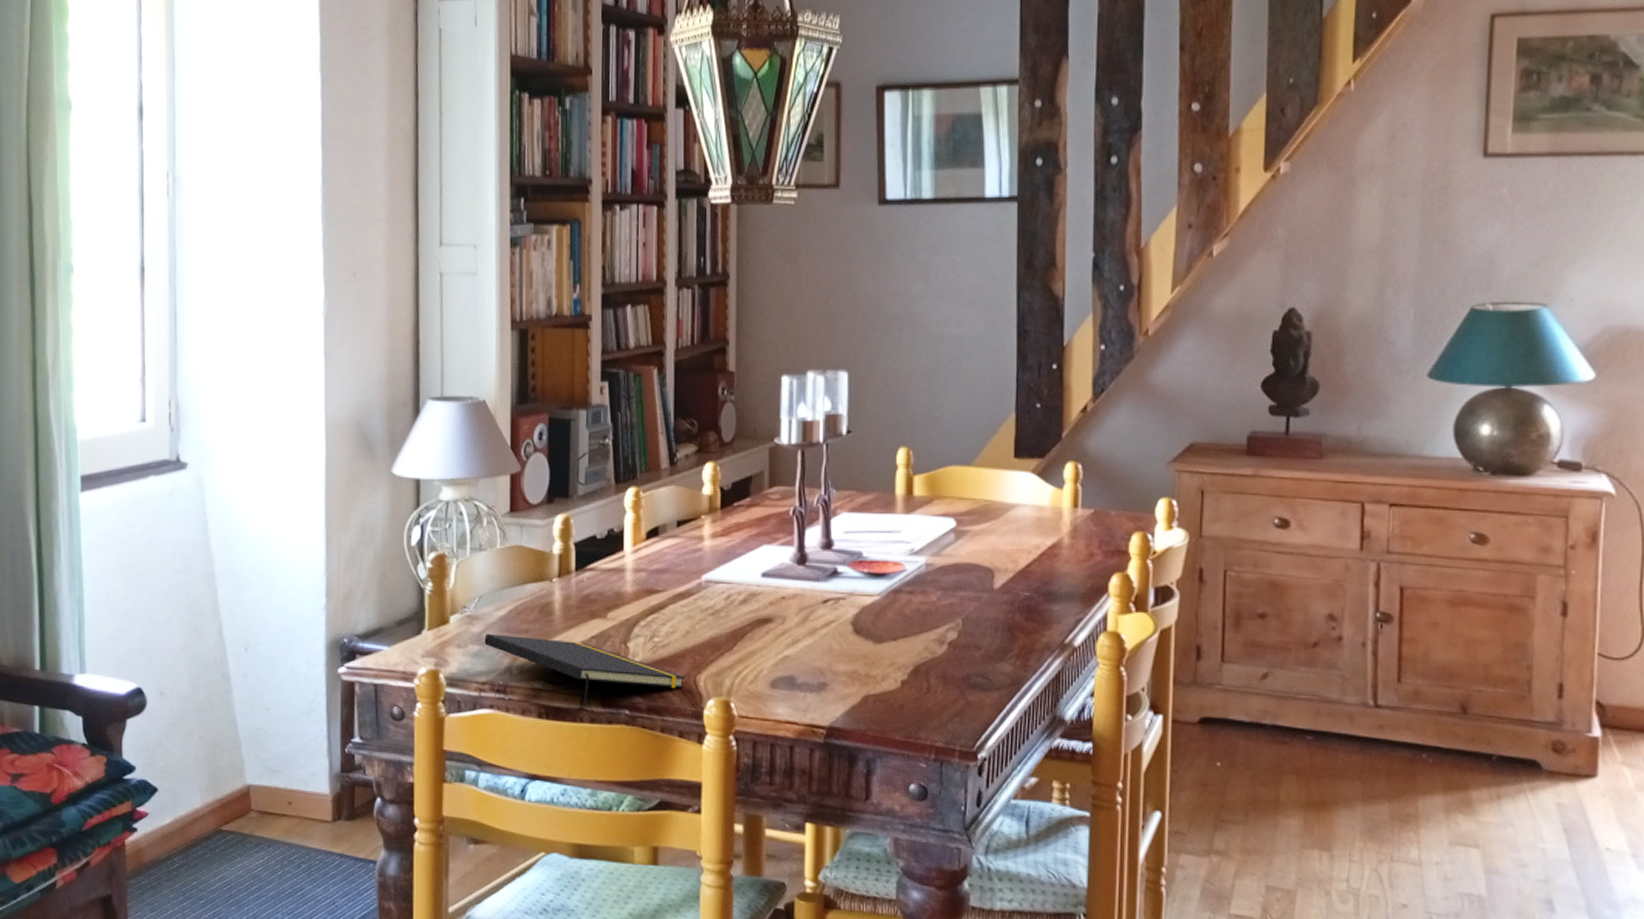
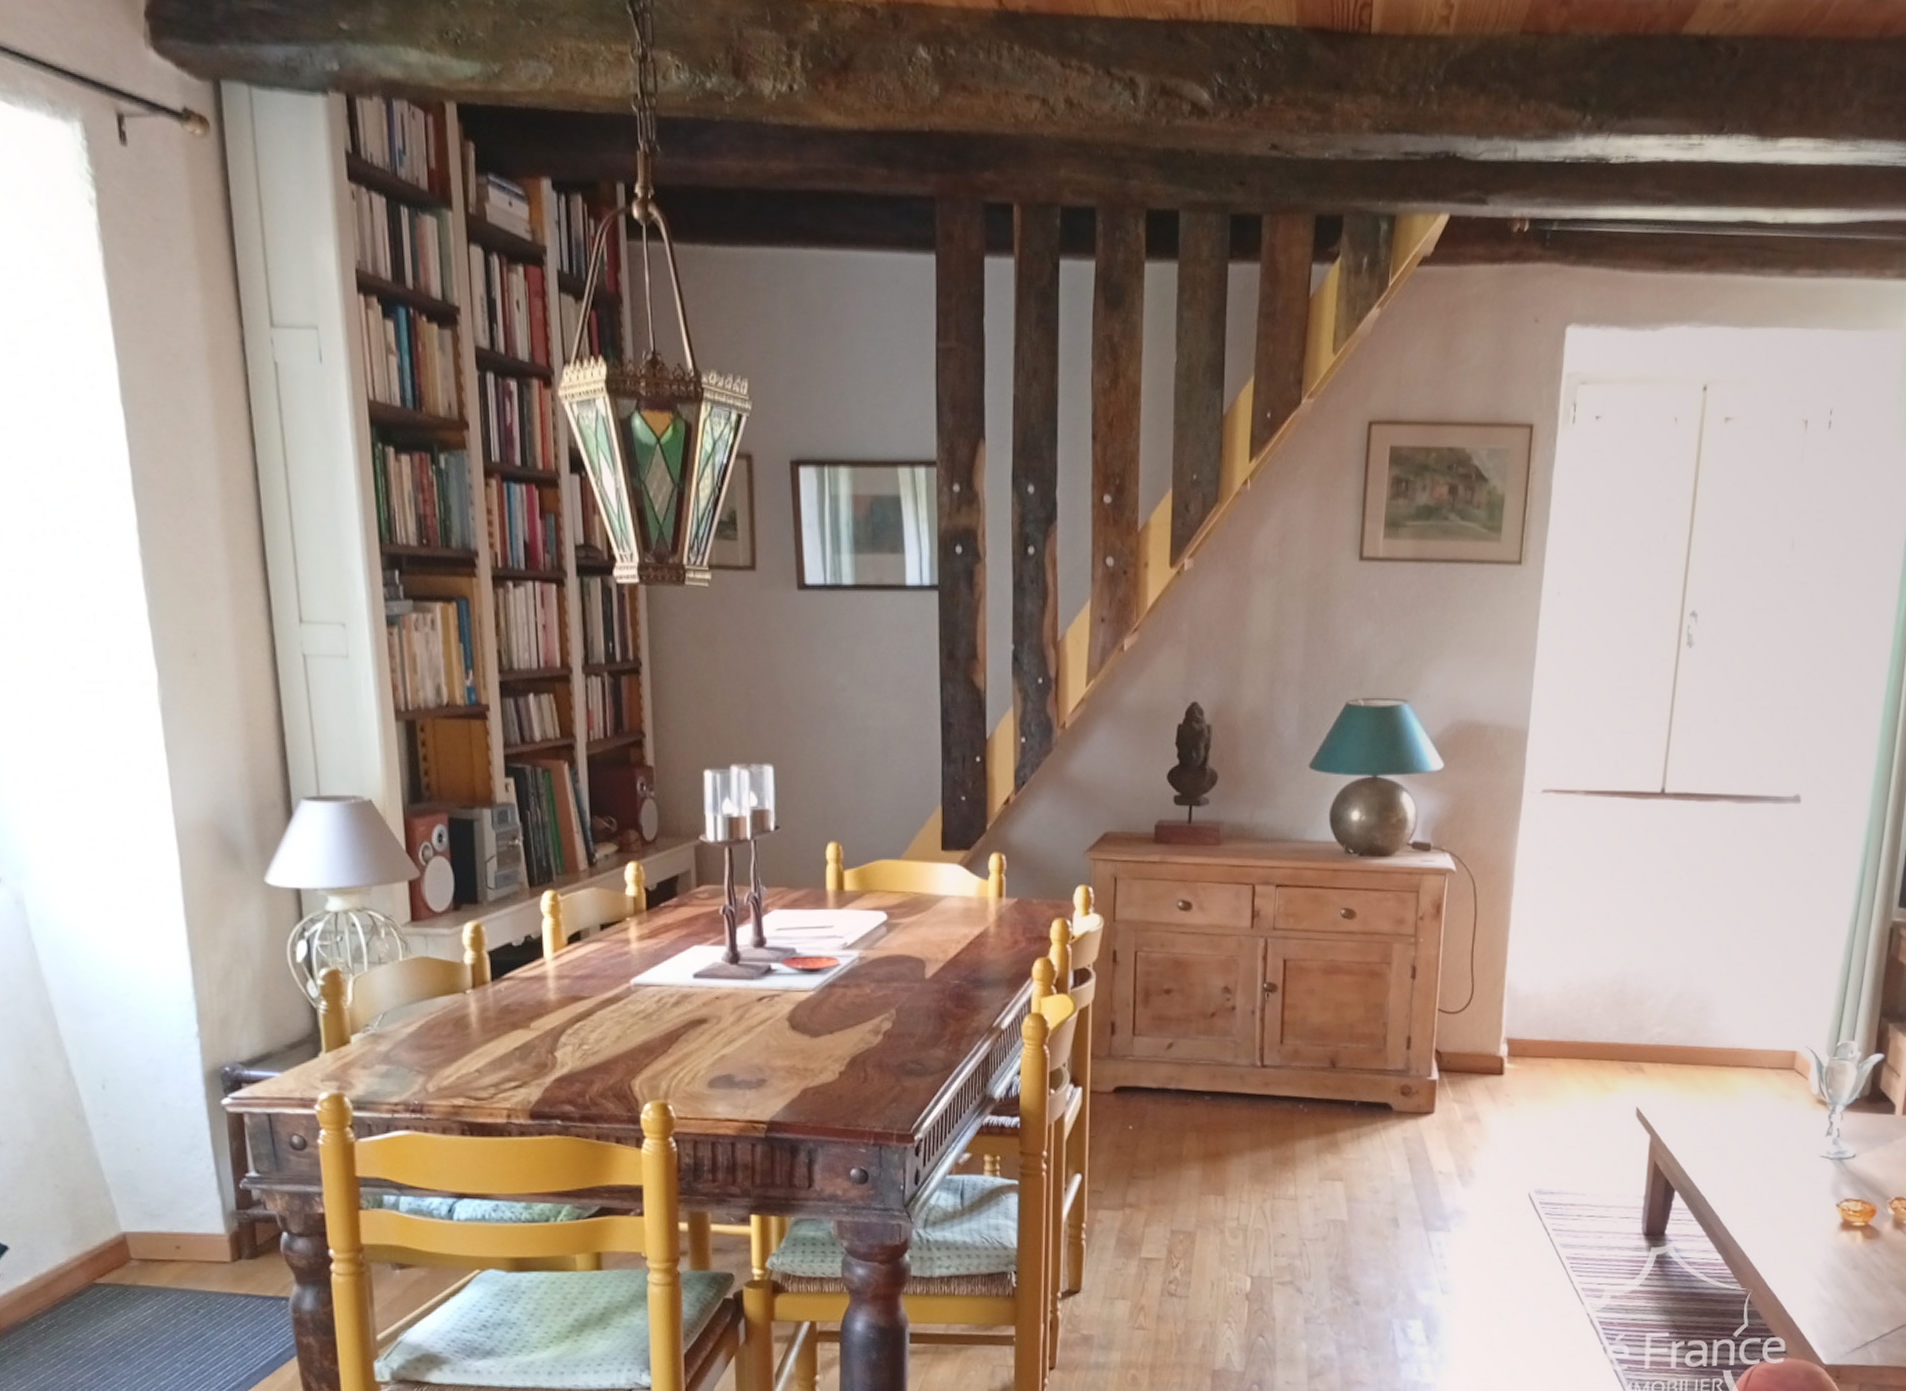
notepad: present [484,633,686,707] -> none [393,1051,619,1121]

